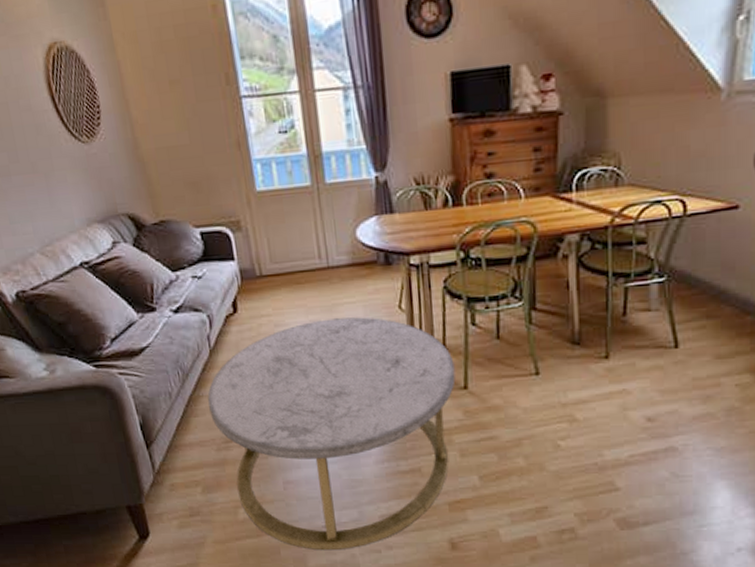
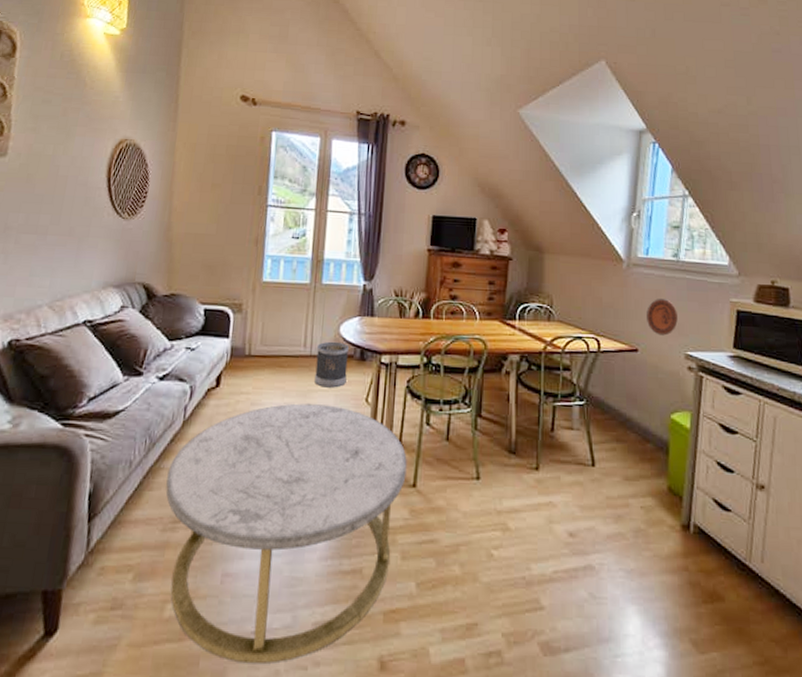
wastebasket: none [334,247,374,300] -> present [315,341,349,388]

